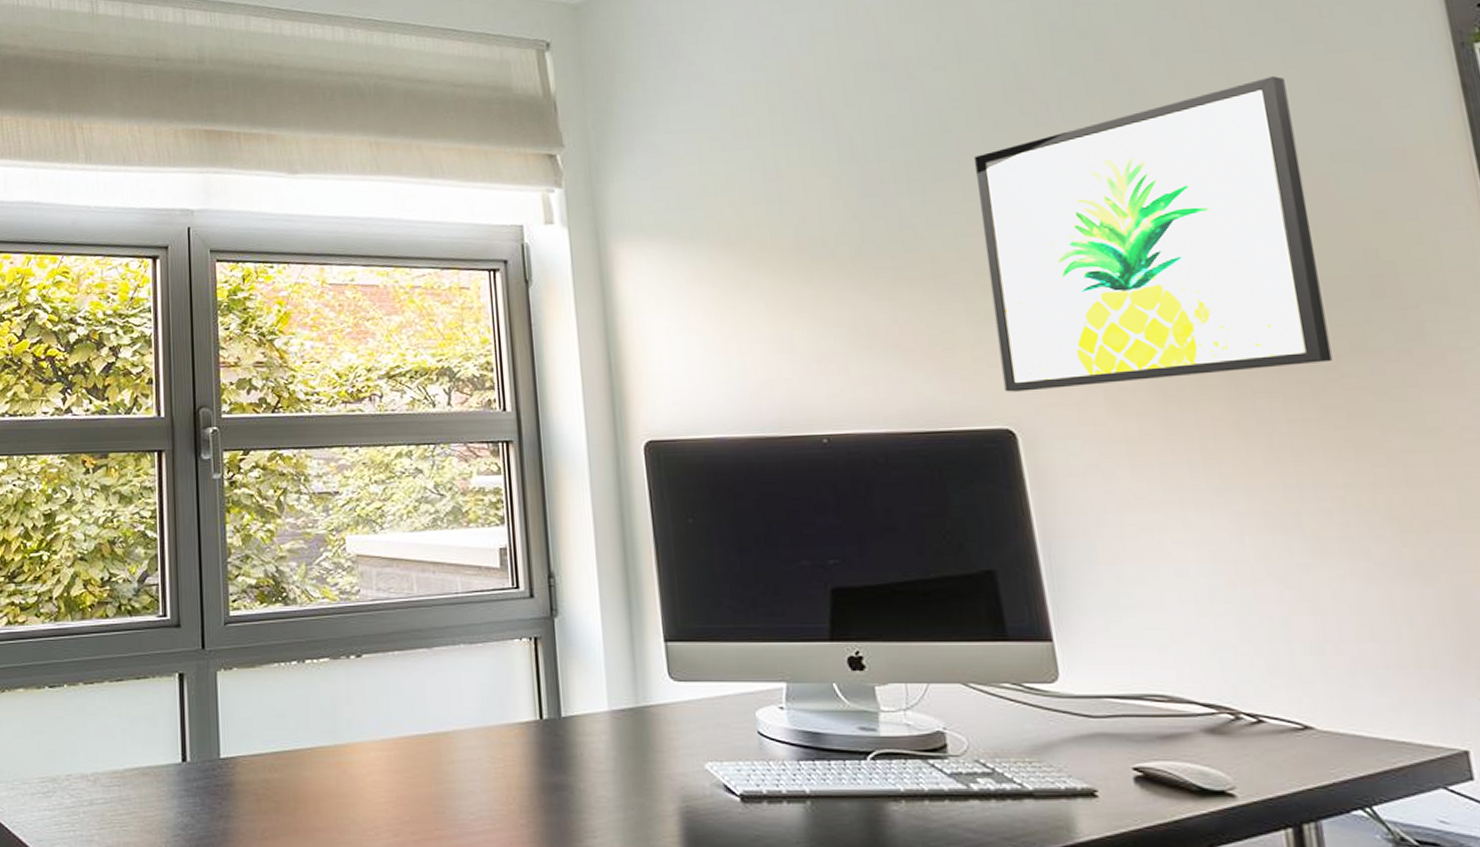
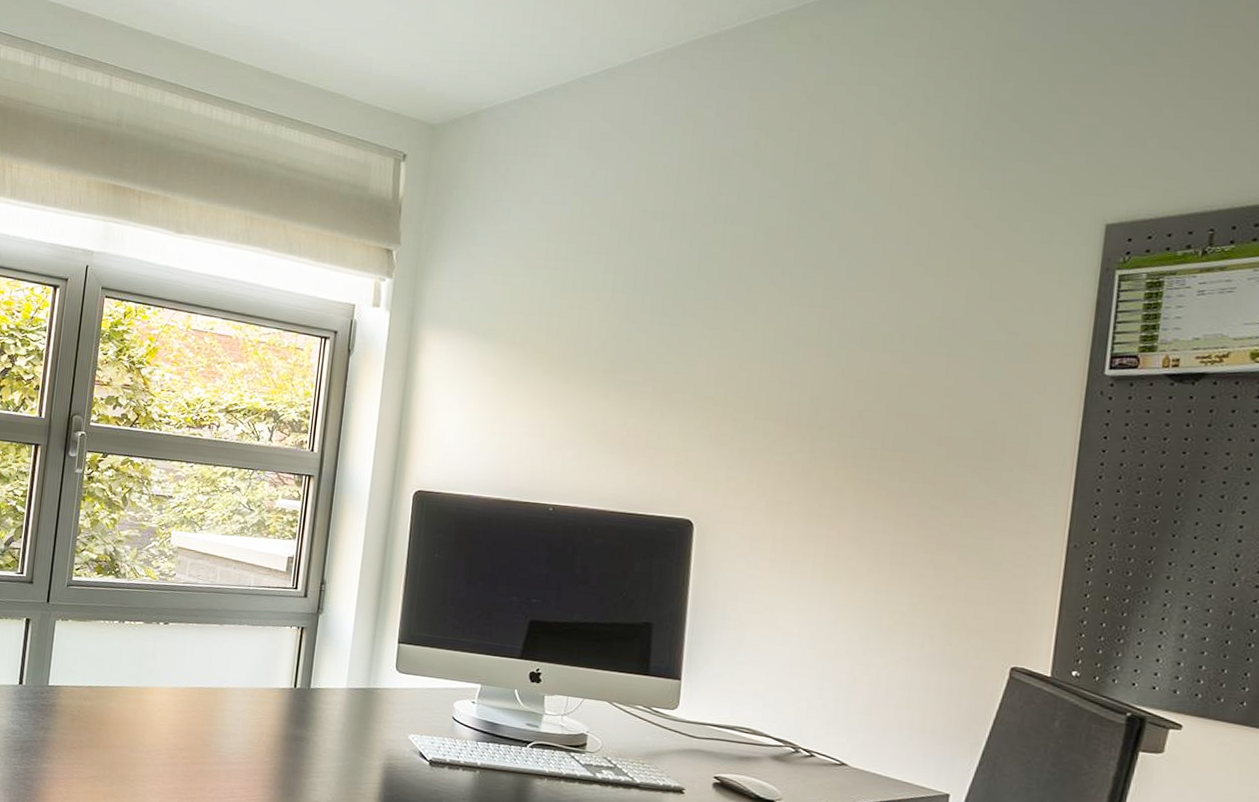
wall art: present [974,75,1333,392] -> none [694,272,967,503]

